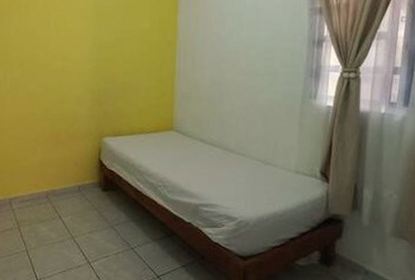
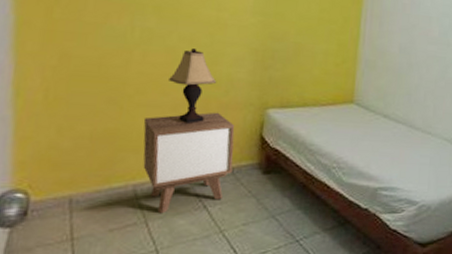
nightstand: none [14,141,80,222] -> present [143,112,235,214]
lamp: none [31,92,65,151] -> present [169,48,217,124]

